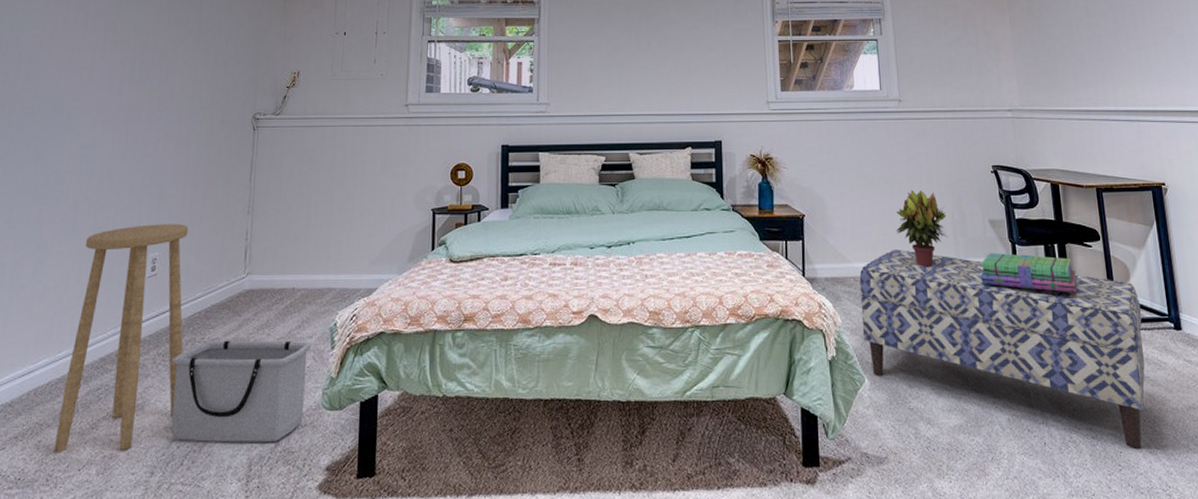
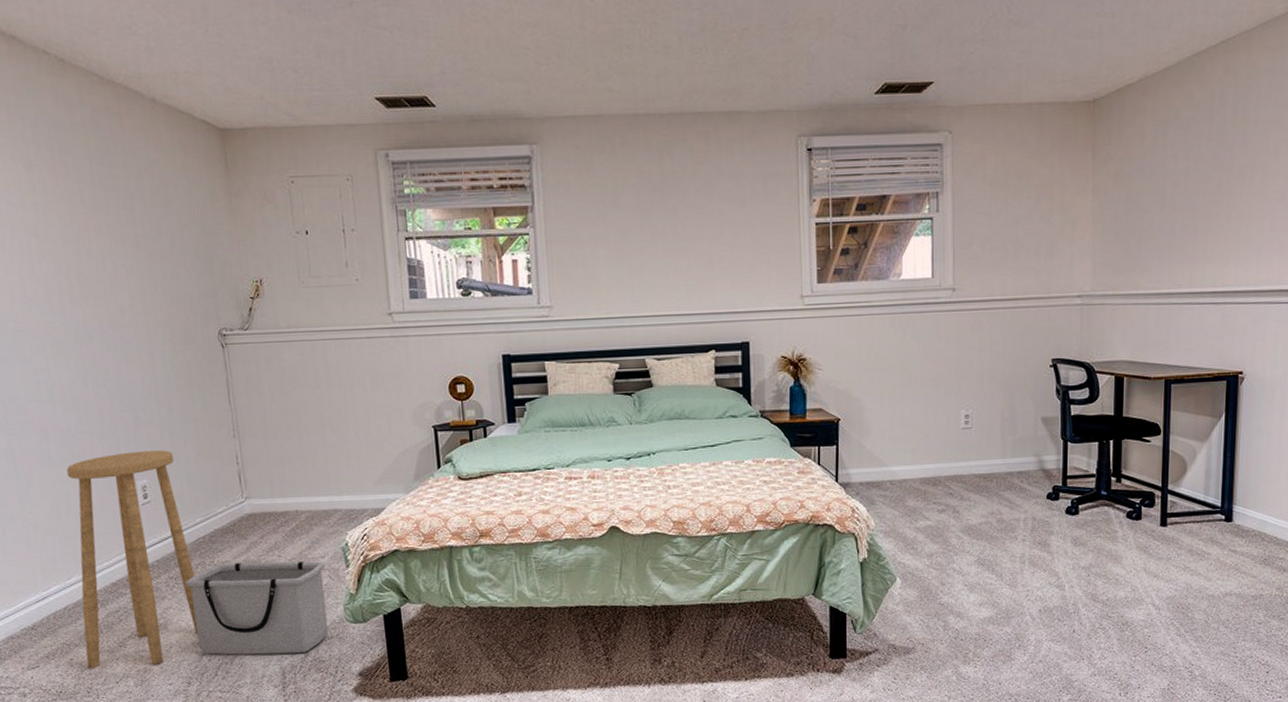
bench: present [859,250,1145,450] -> none [896,451,1194,634]
potted plant: present [896,190,948,267] -> none [940,388,996,468]
stack of books: present [981,252,1078,293] -> none [1027,451,1130,489]

